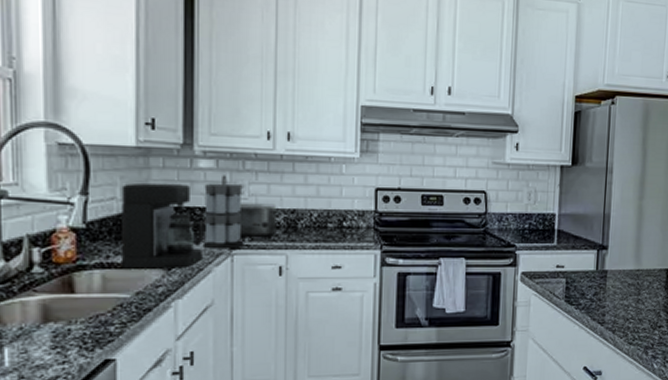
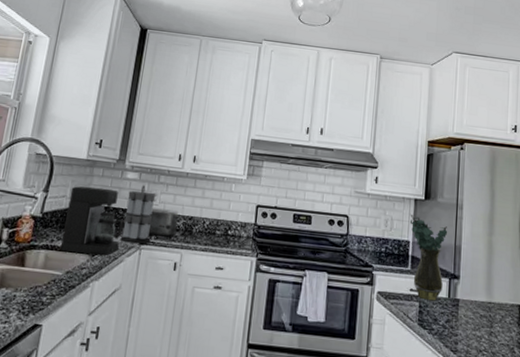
vase: none [555,184,597,276] -> present [409,215,448,301]

